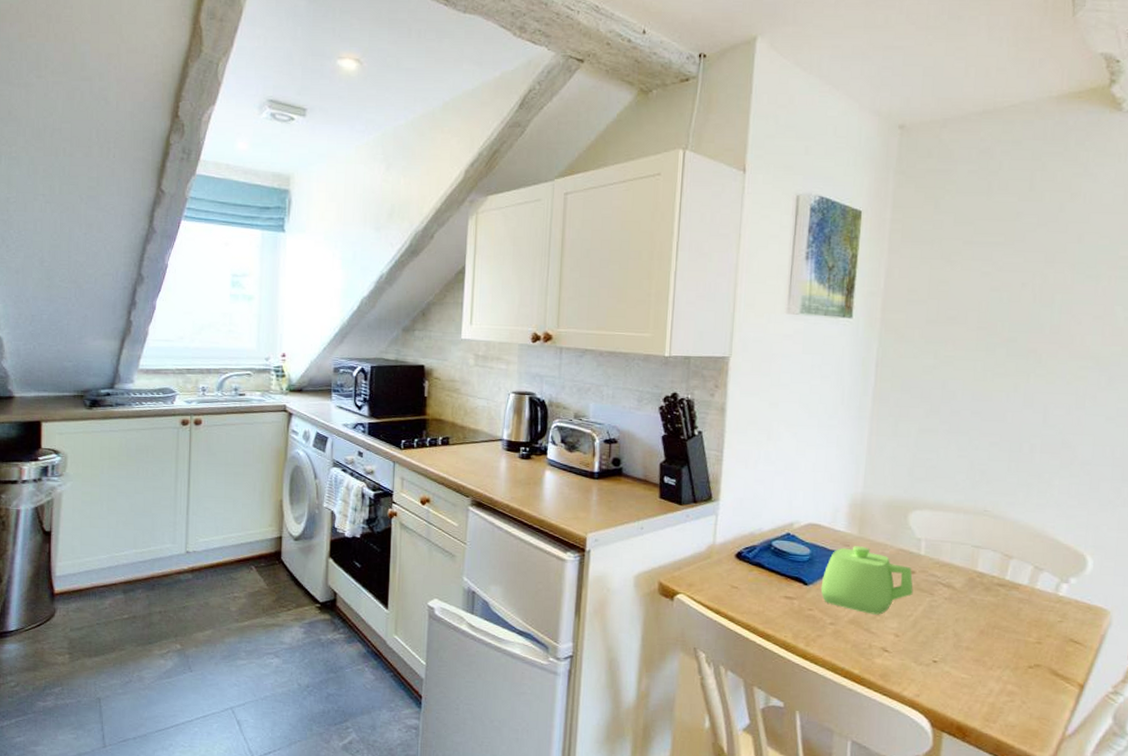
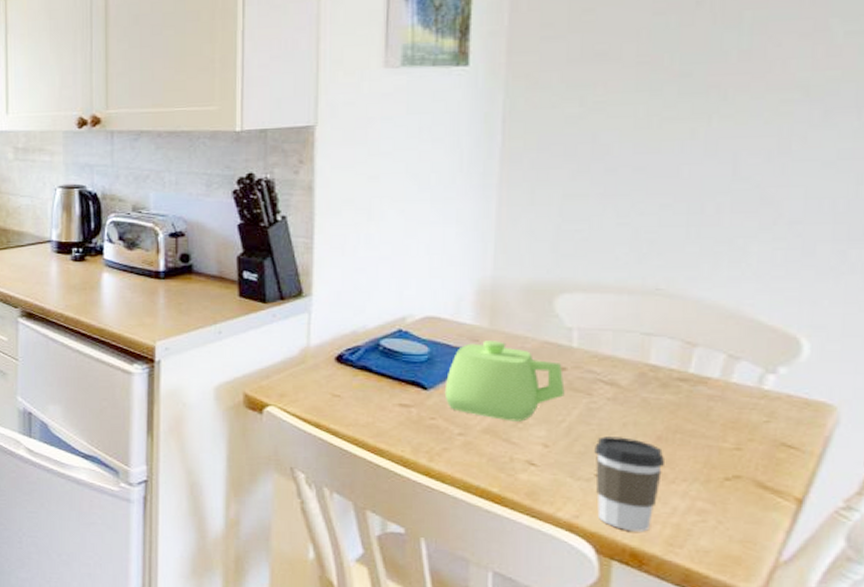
coffee cup: none [933,629,985,709] -> present [594,437,664,532]

